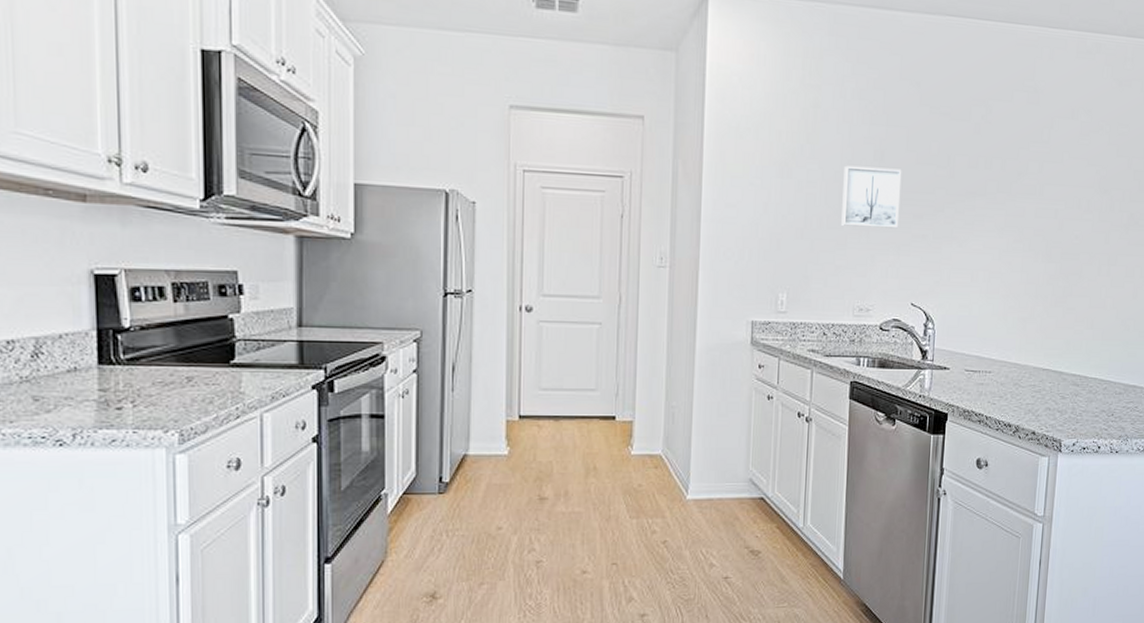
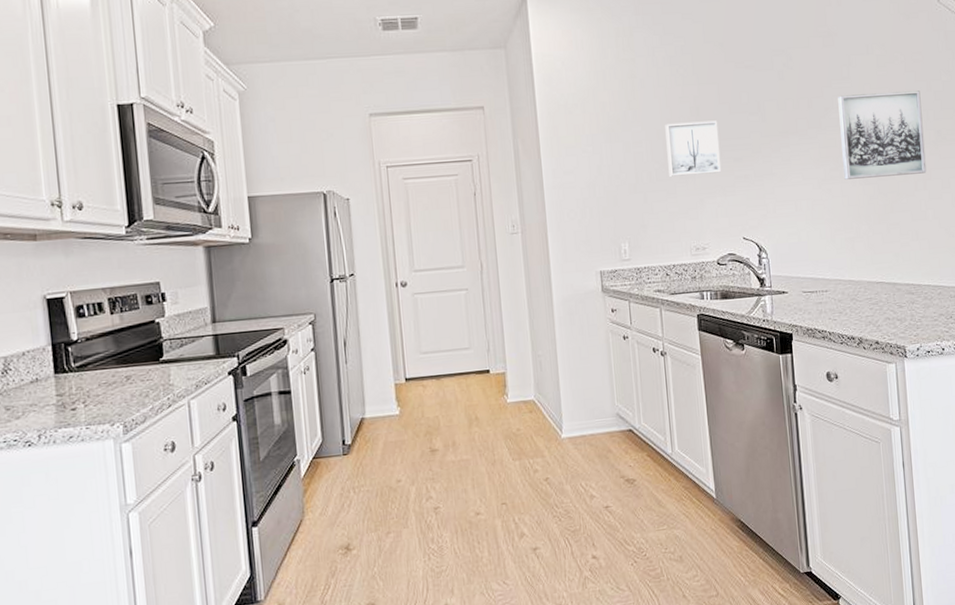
wall art: none [1027,161,1120,258] -> present [838,90,927,180]

